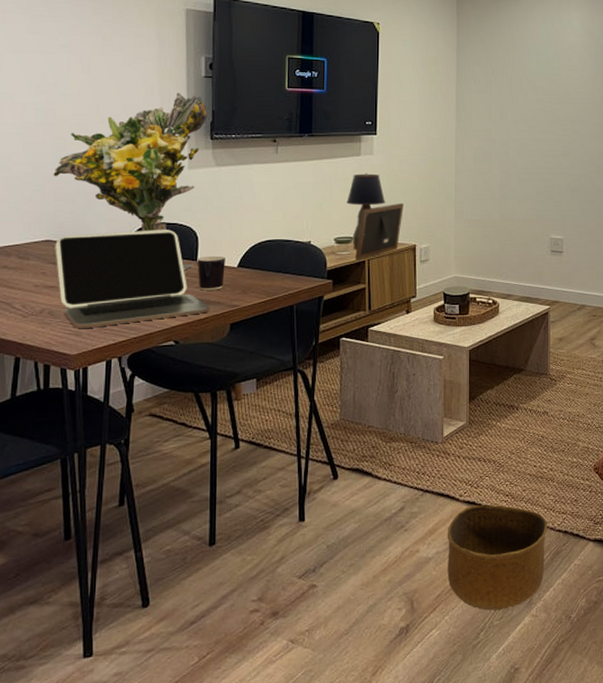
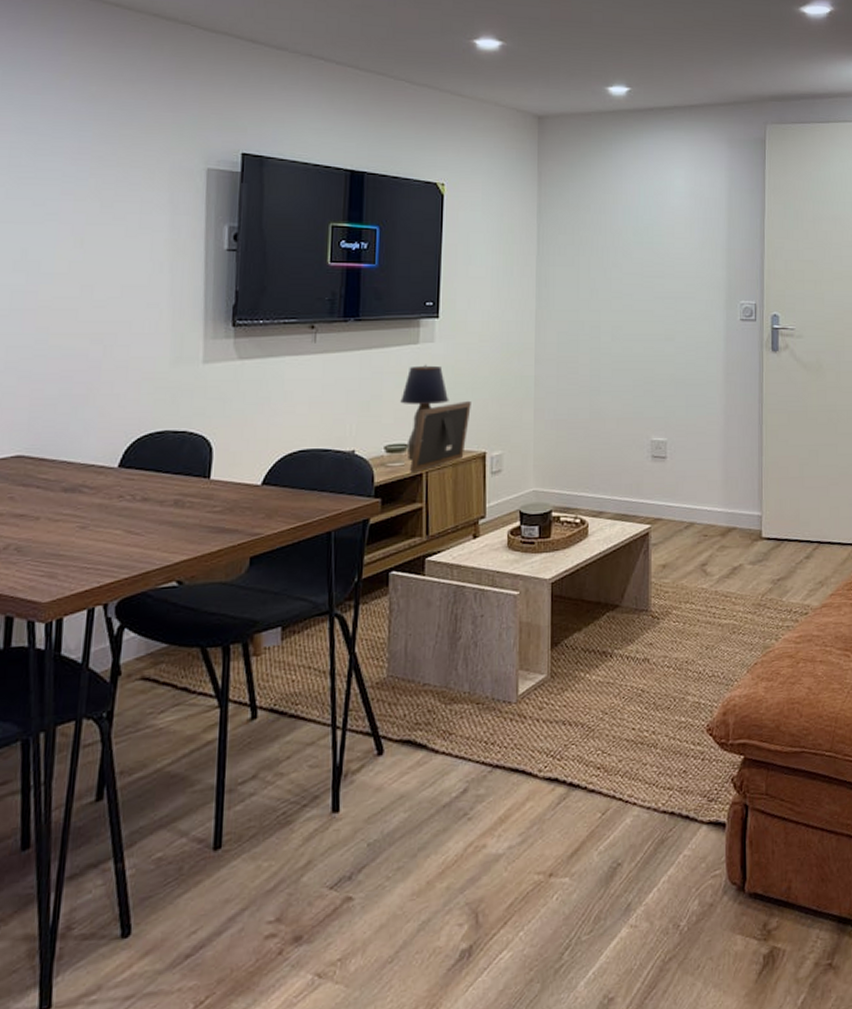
bouquet: present [53,92,207,270] -> none [30,269,229,491]
laptop: present [55,229,210,328] -> none [27,439,225,568]
mug: present [197,255,225,291] -> none [210,471,246,516]
basket: present [447,504,547,611] -> none [522,781,649,922]

